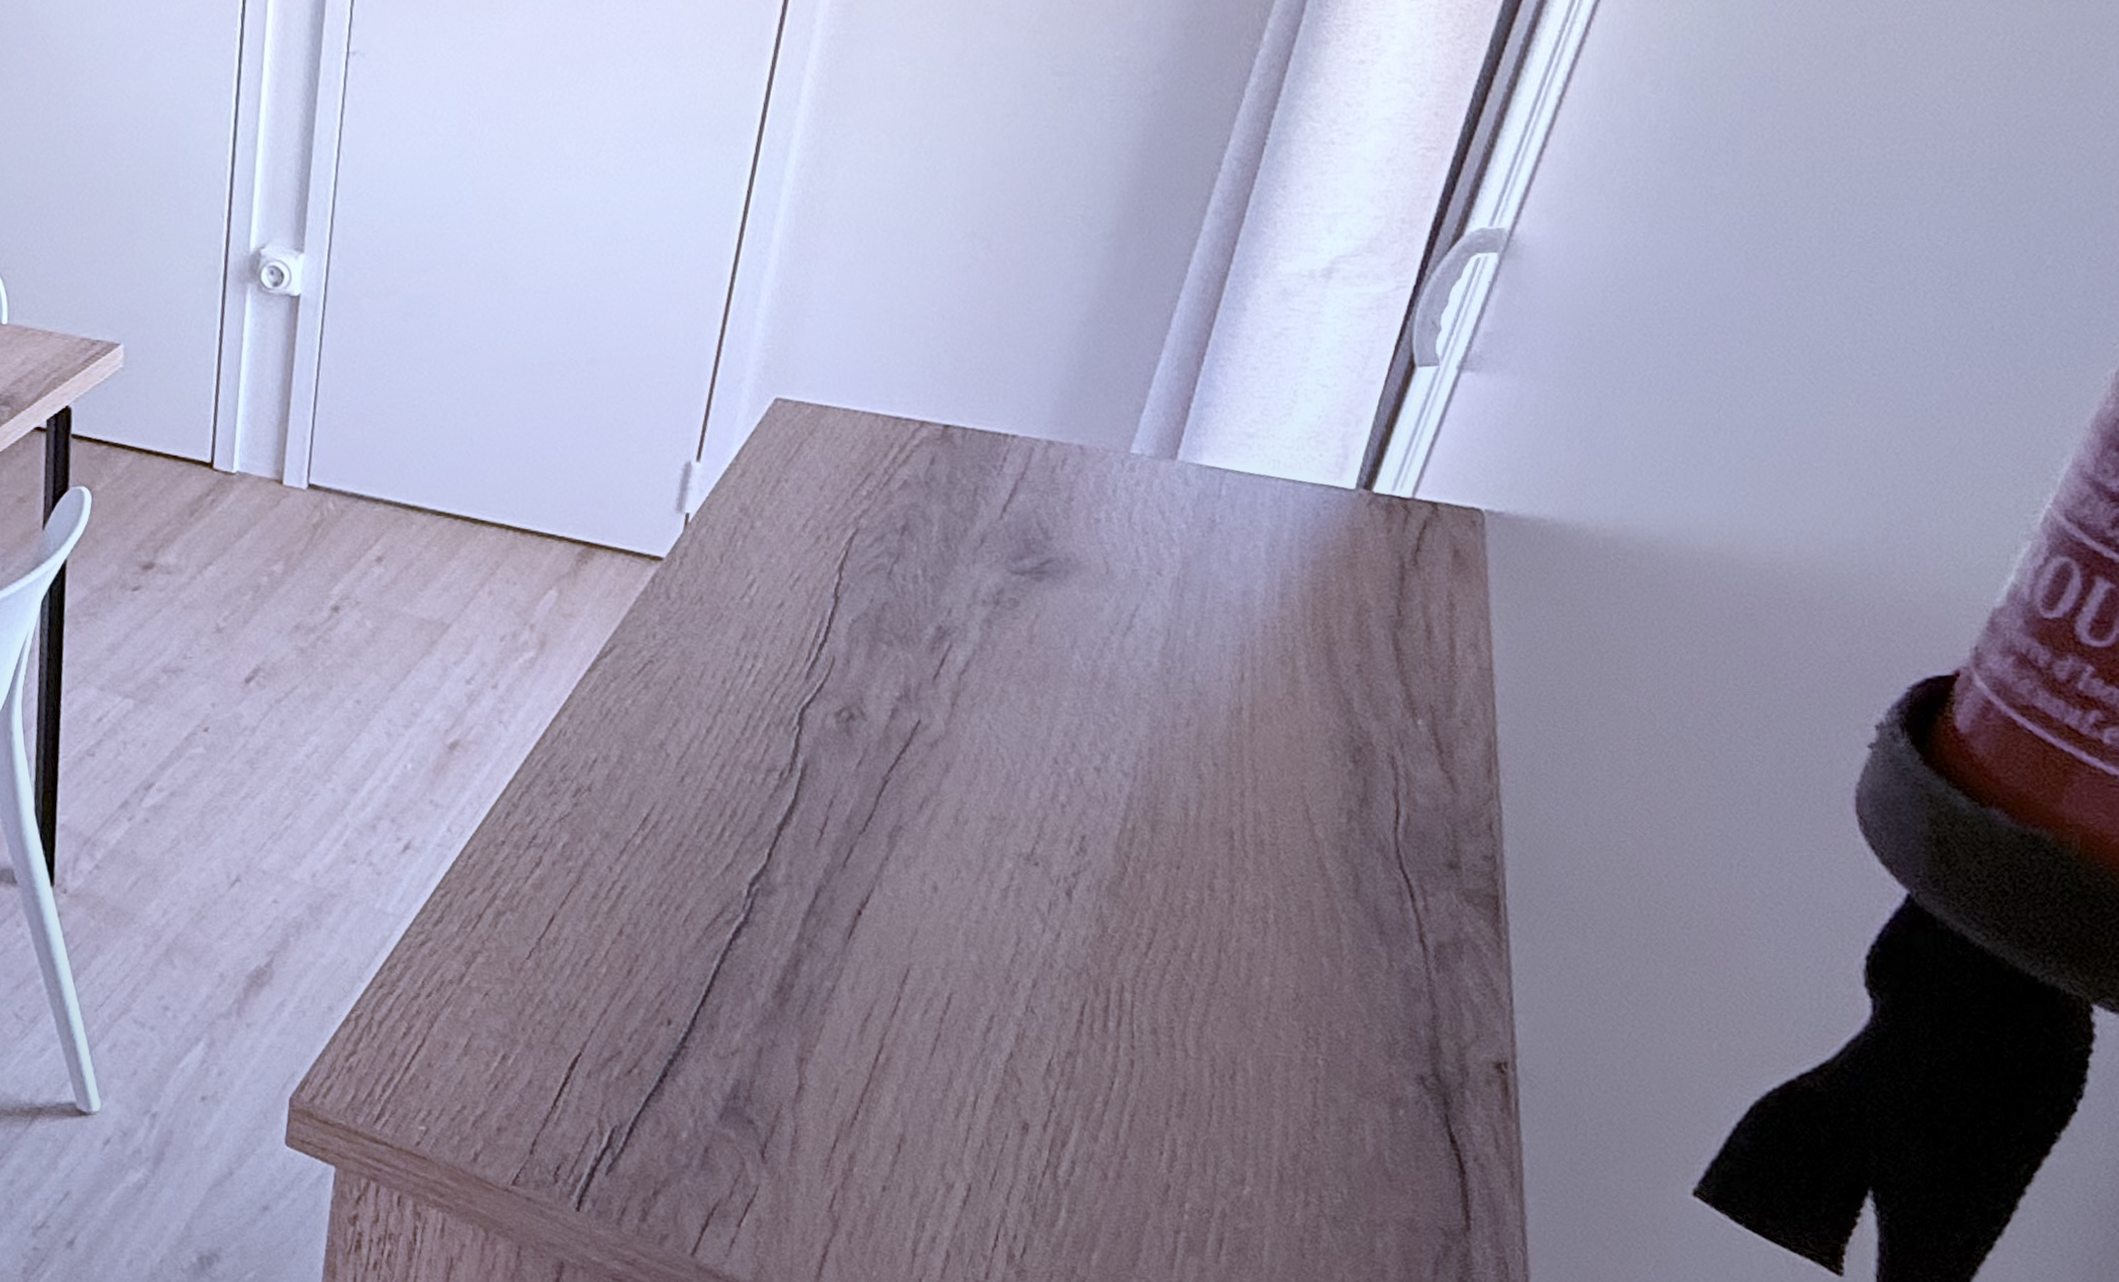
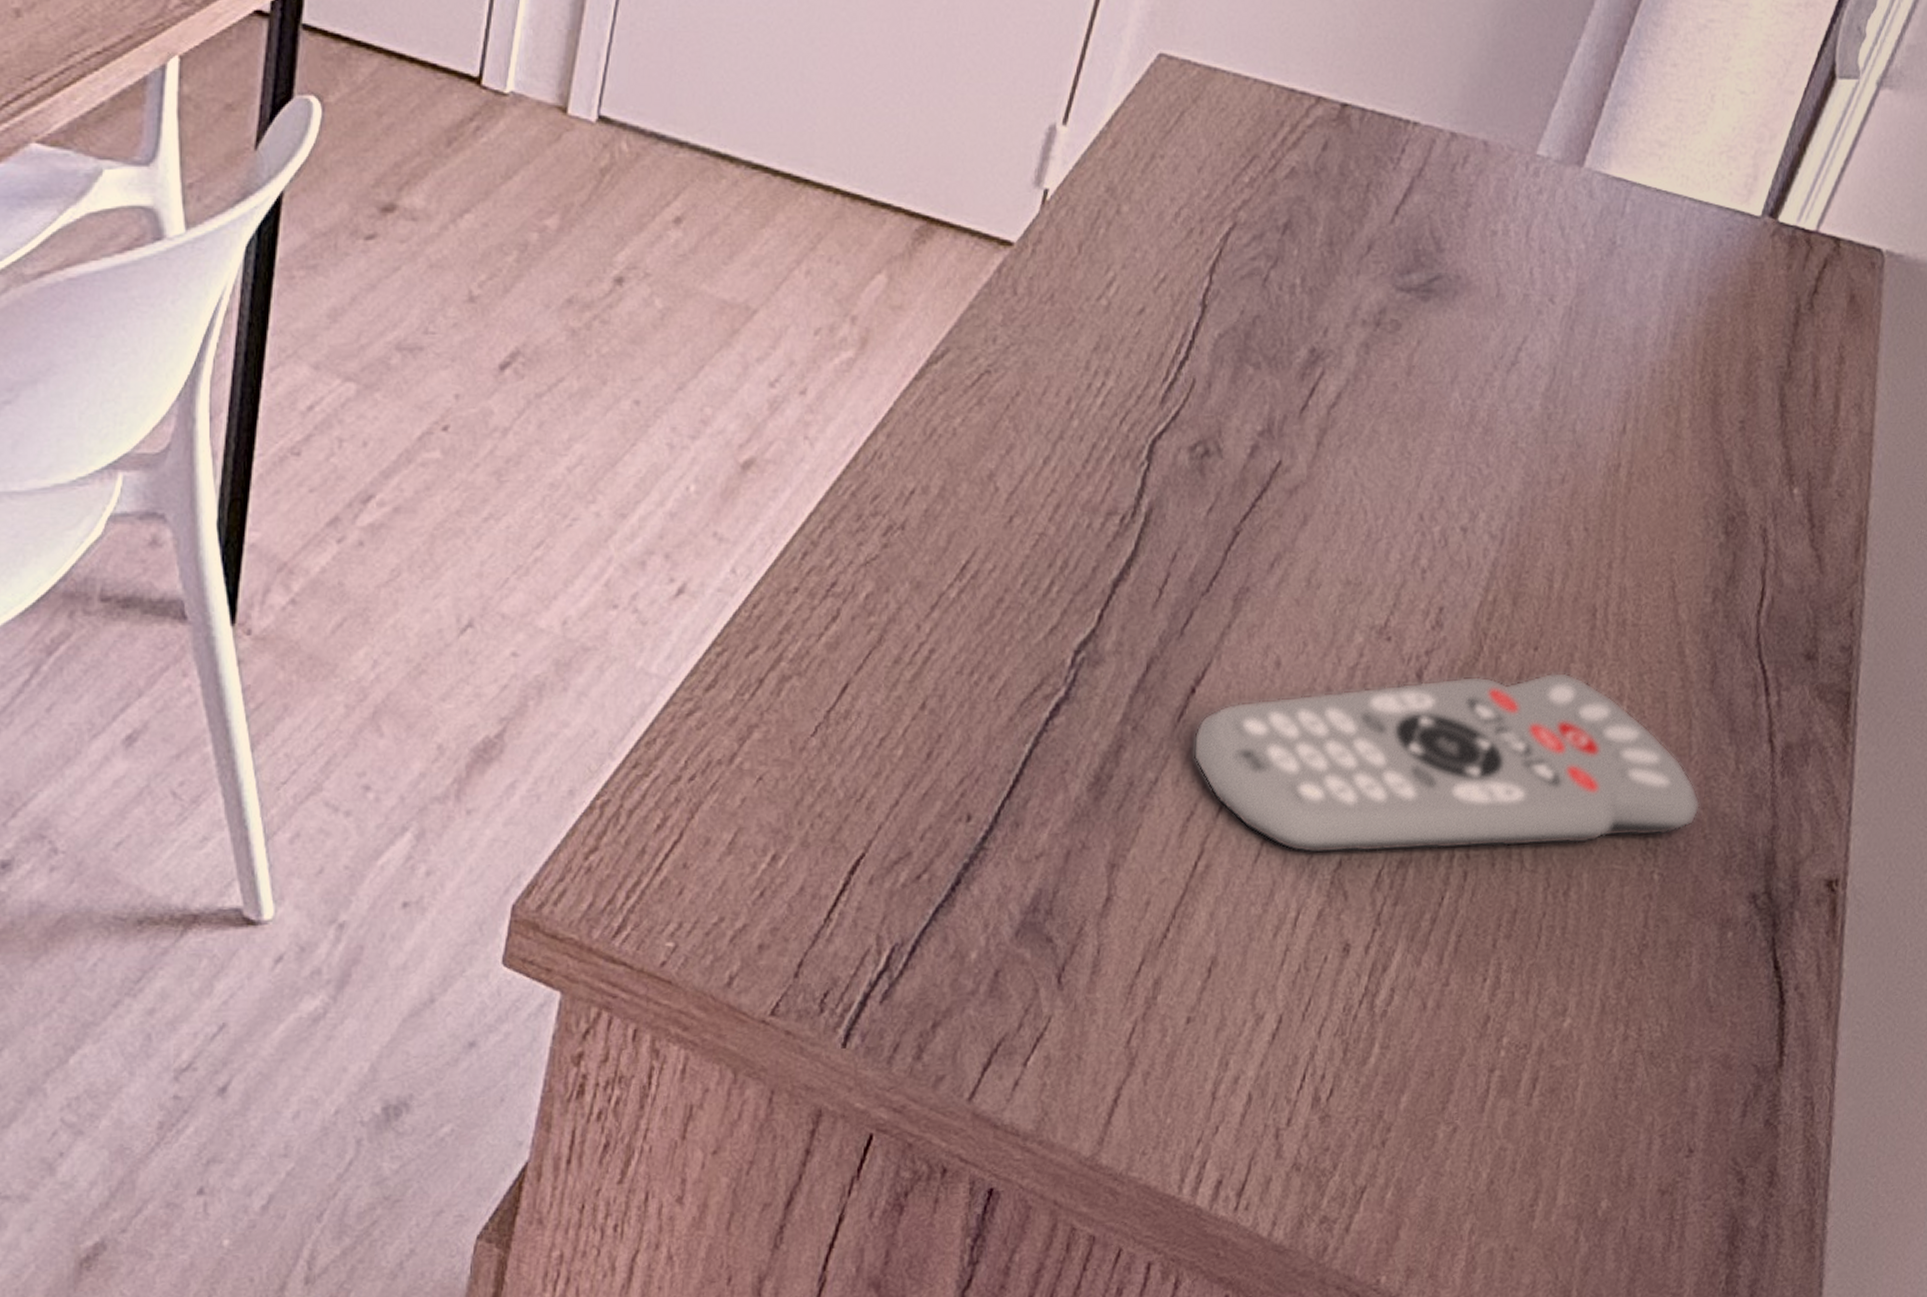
remote control: none [864,886,1357,1048] -> present [1193,672,1700,855]

